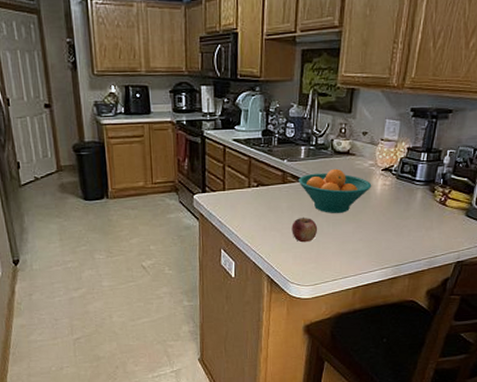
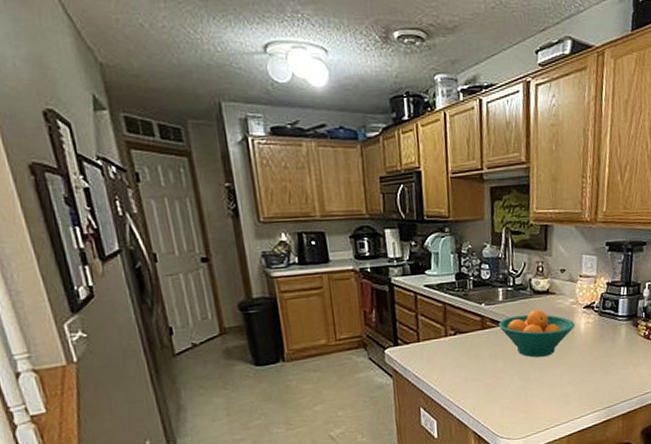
apple: present [292,217,318,243] -> none [495,363,524,392]

